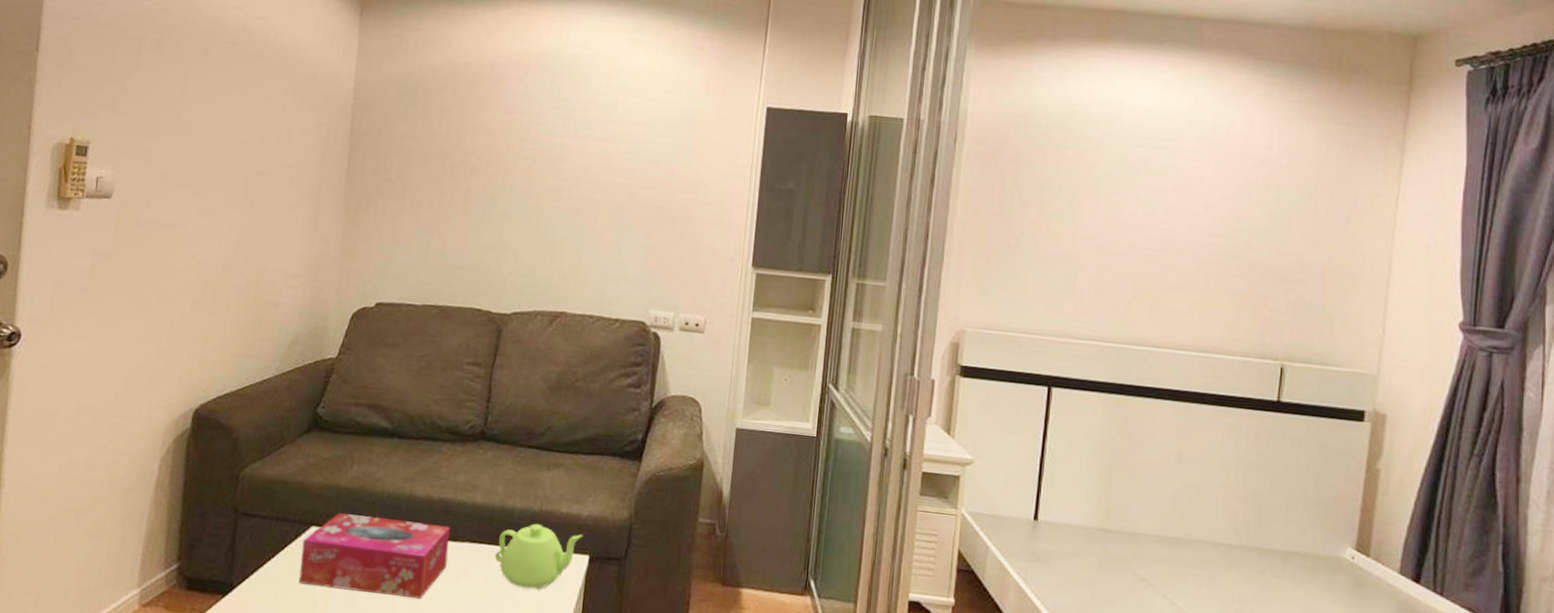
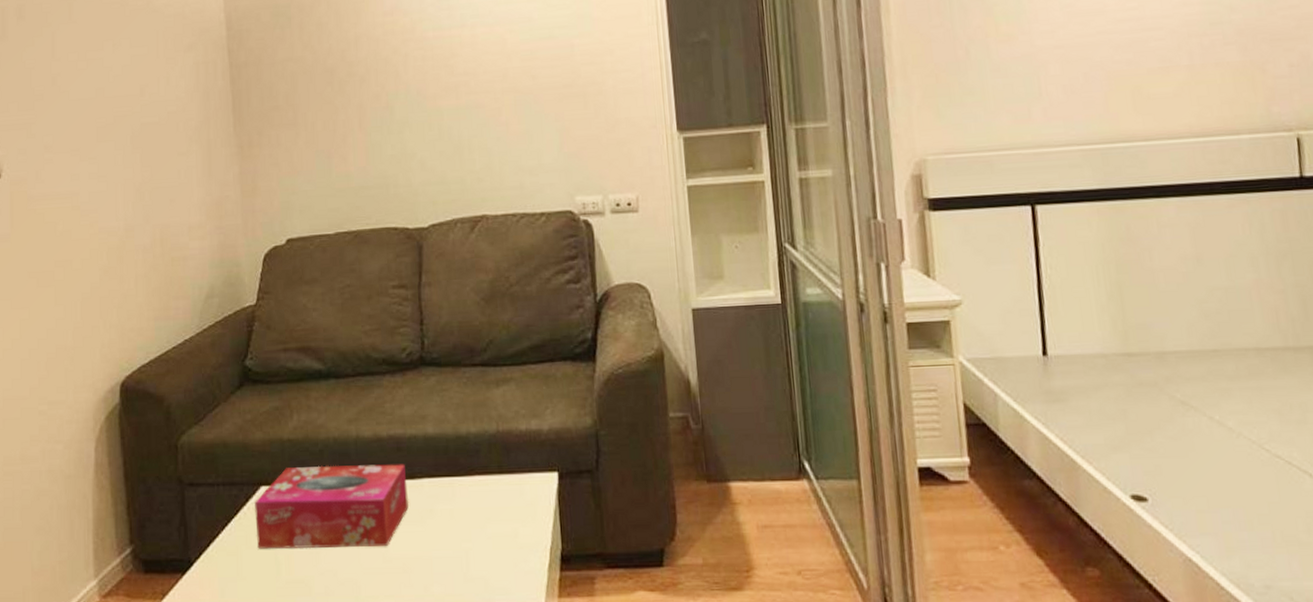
teapot: present [494,523,583,590] -> none [457,446,548,519]

